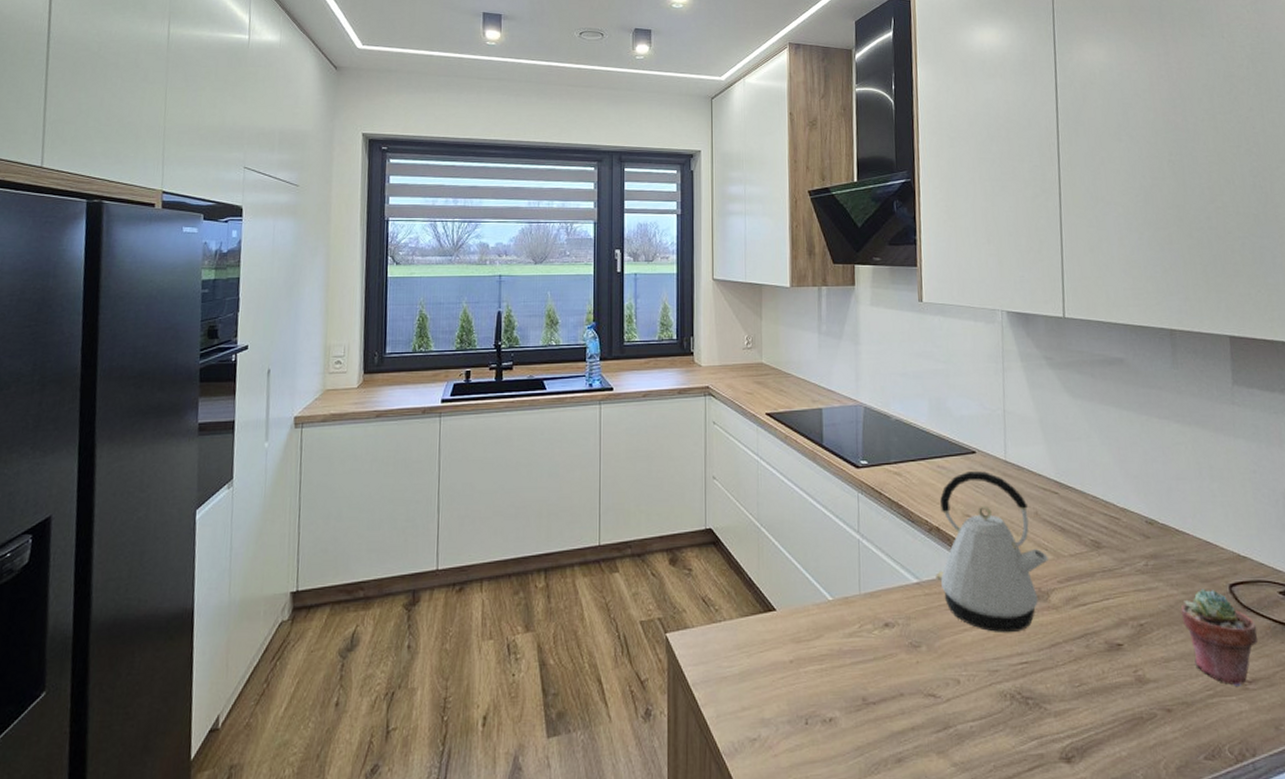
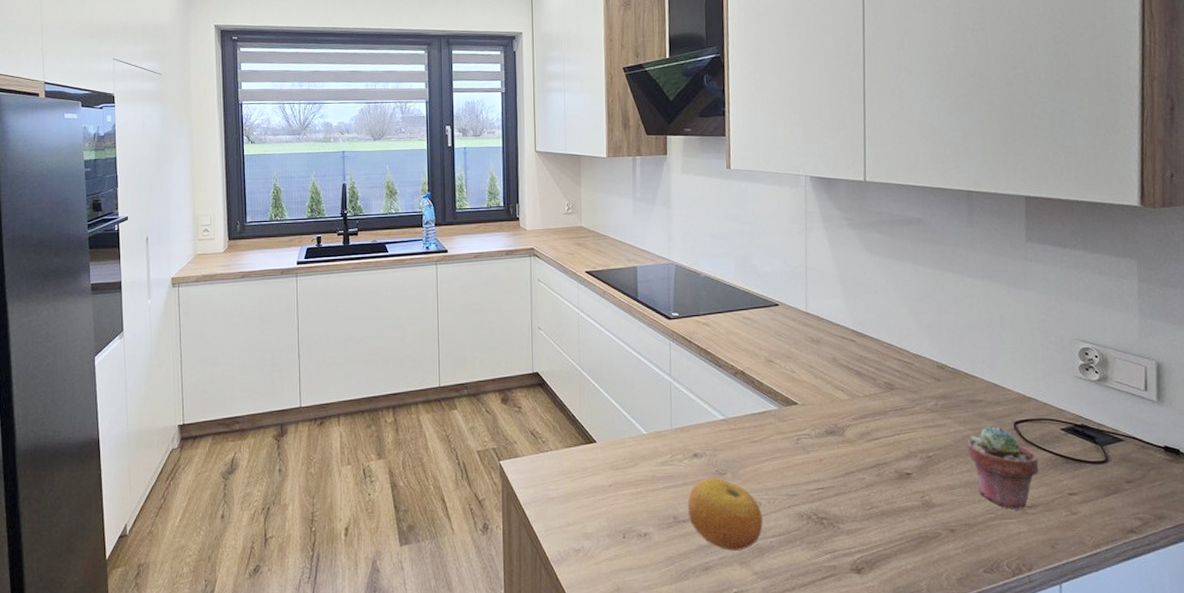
fruit: none [878,651,962,738] -> present [687,477,763,551]
kettle: present [935,471,1048,633] -> none [740,322,844,463]

